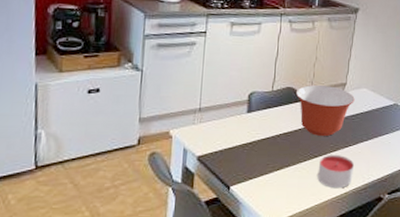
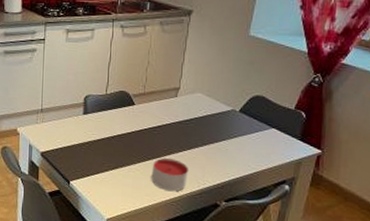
mixing bowl: present [295,85,355,137] -> none [128,89,189,140]

